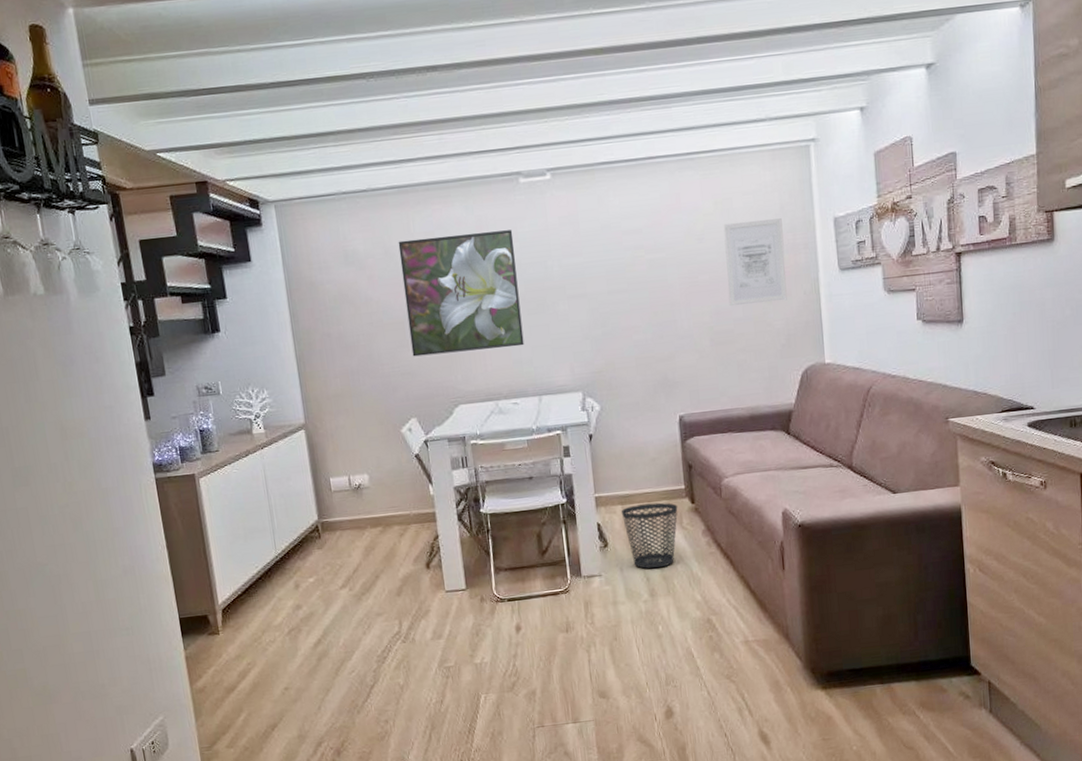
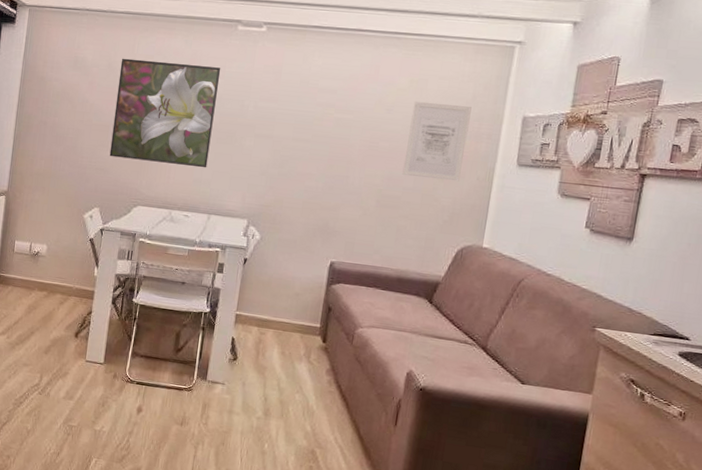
wastebasket: present [622,502,678,569] -> none [256,330,309,393]

